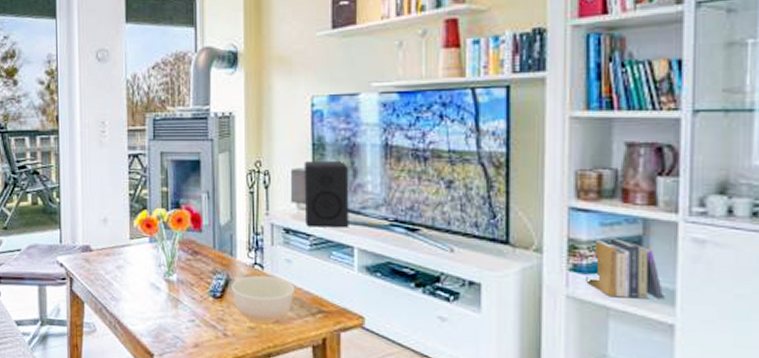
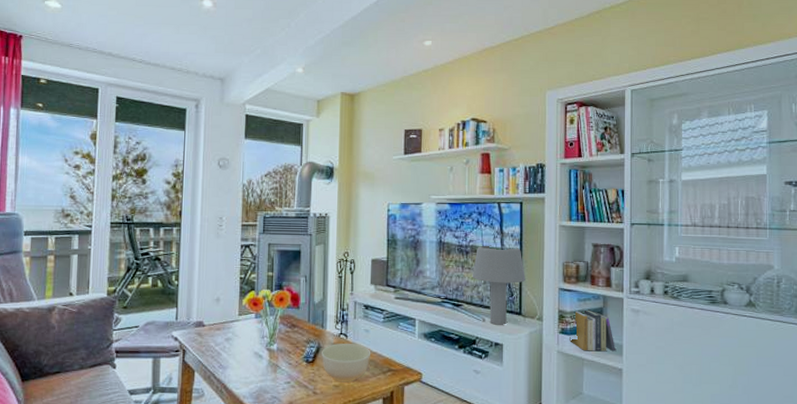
speaker: present [304,161,349,228] -> none [380,253,414,304]
table lamp: none [433,148,515,258] -> present [472,245,525,325]

